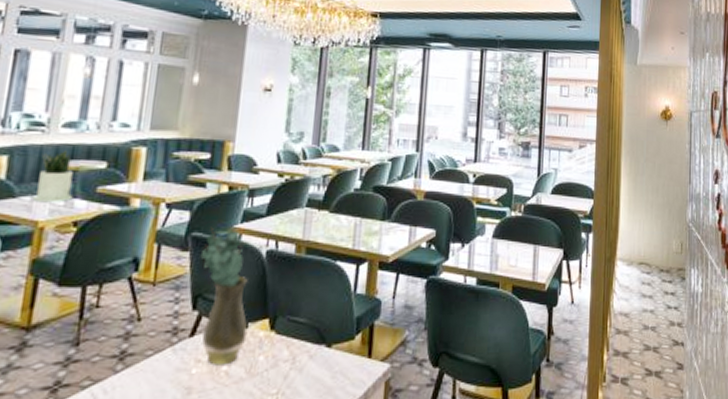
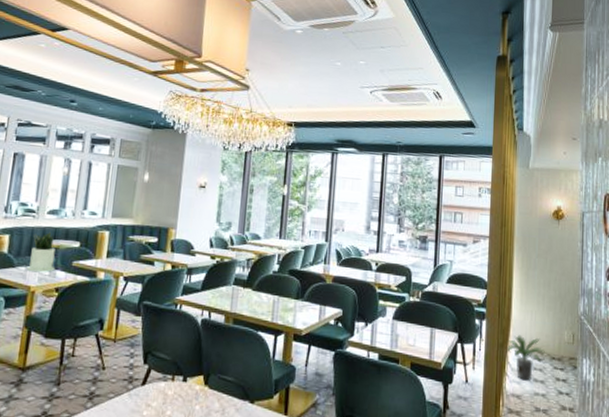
vase: present [201,226,248,366] -> none [151,297,187,411]
potted plant: none [614,247,653,297] -> present [506,334,545,381]

